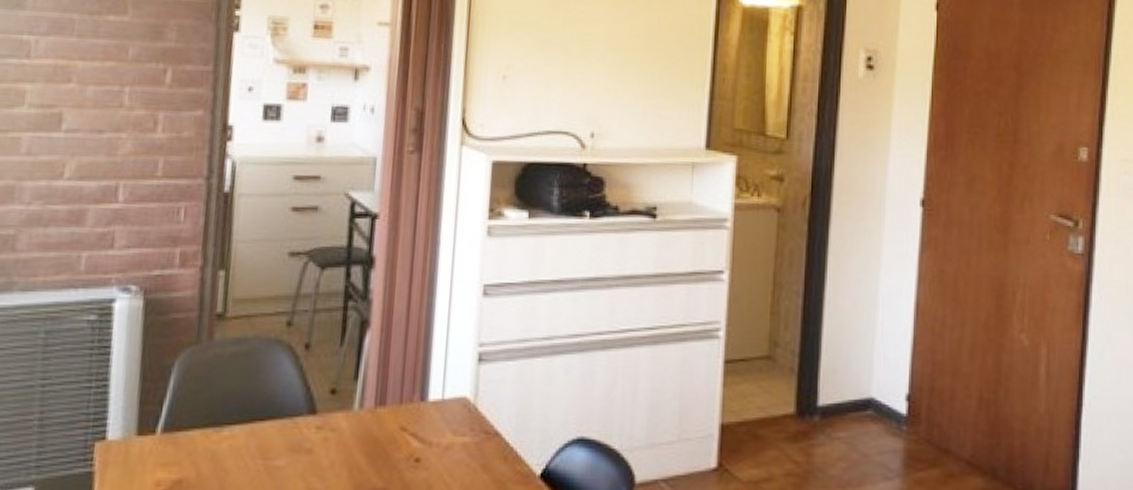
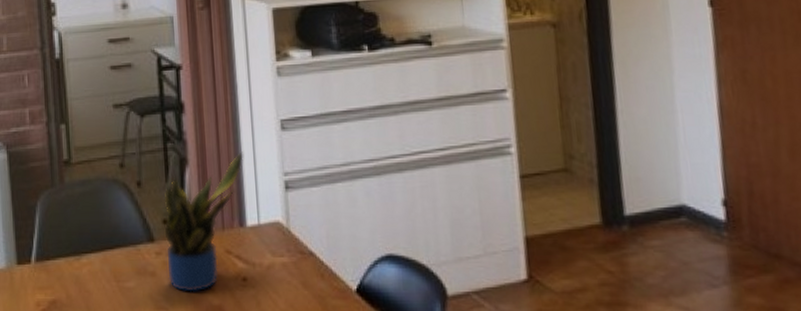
potted plant: none [327,317,436,473] -> present [164,151,243,292]

